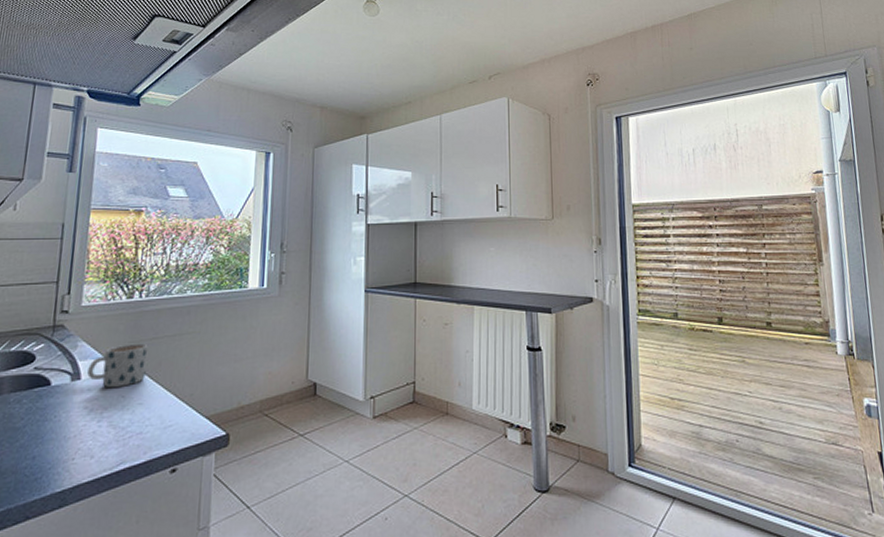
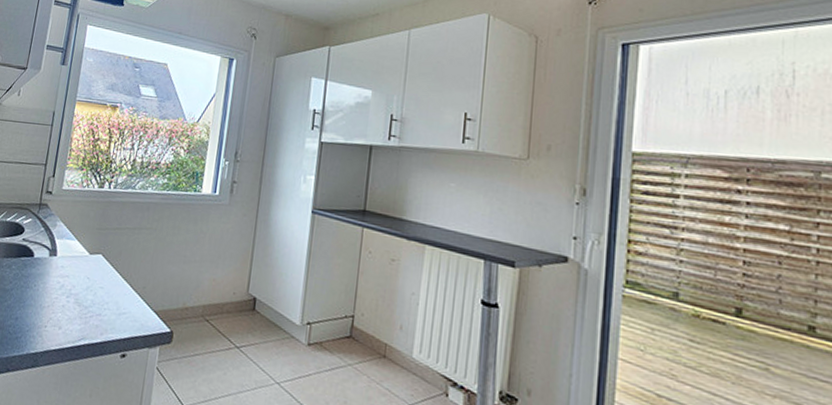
mug: present [87,343,149,388] -> none [62,230,113,269]

